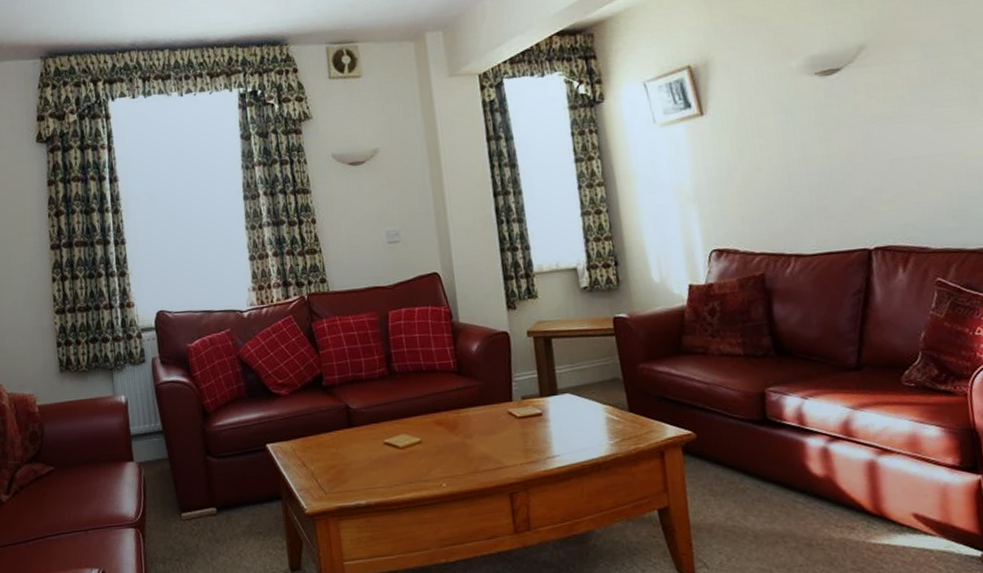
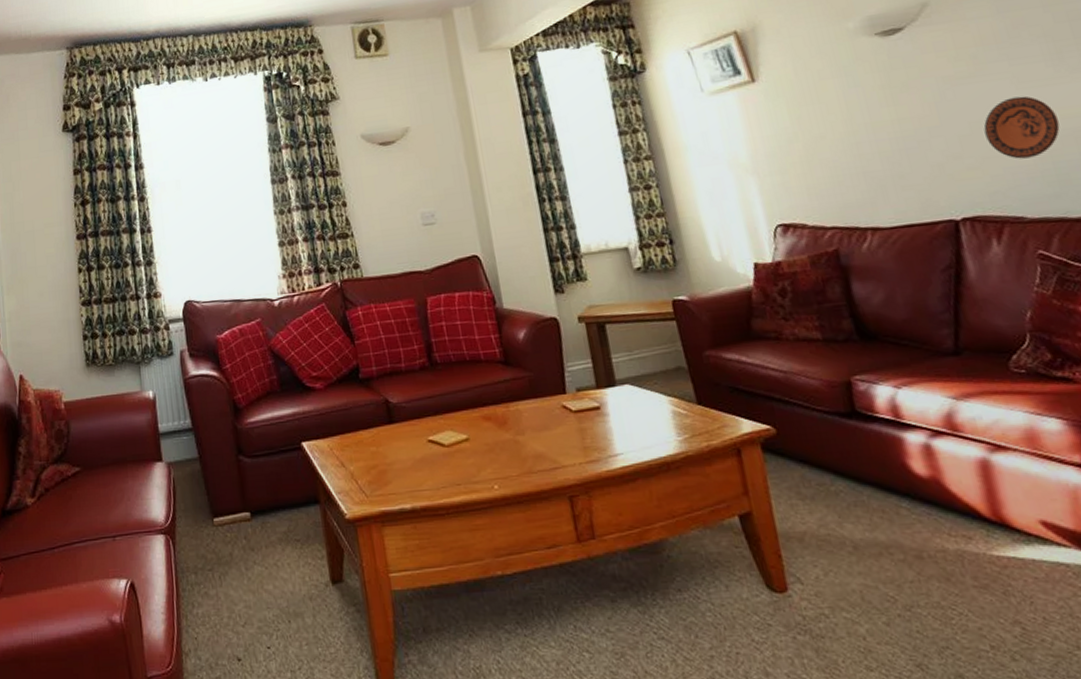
decorative plate: none [902,136,968,195] -> present [983,95,1060,159]

